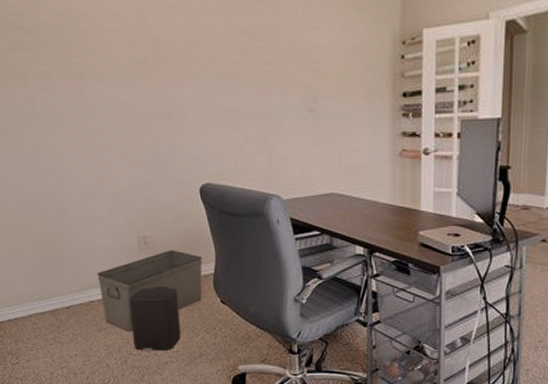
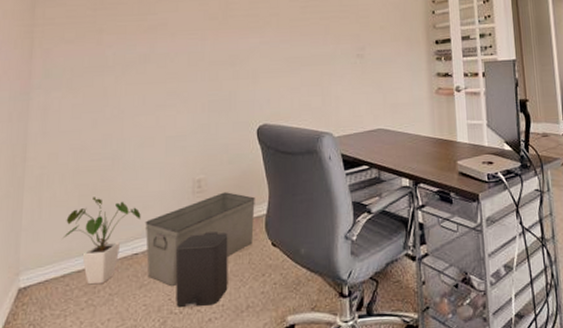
house plant: none [23,247,92,325] -> present [62,197,141,285]

